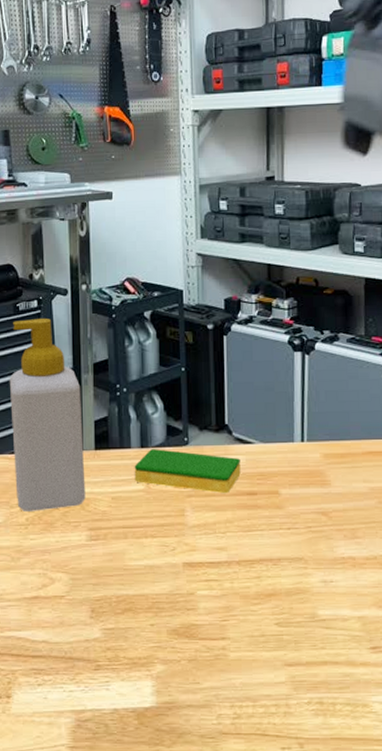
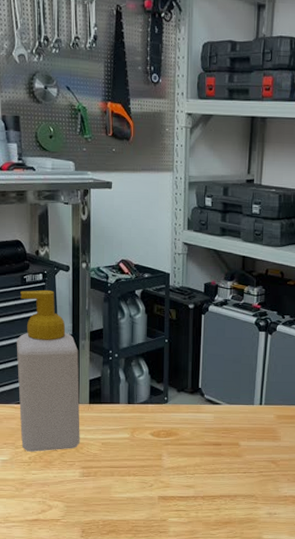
dish sponge: present [134,449,241,494] -> none [121,405,210,444]

